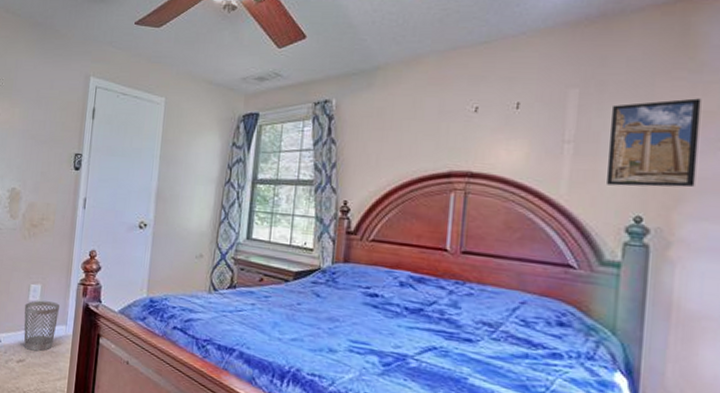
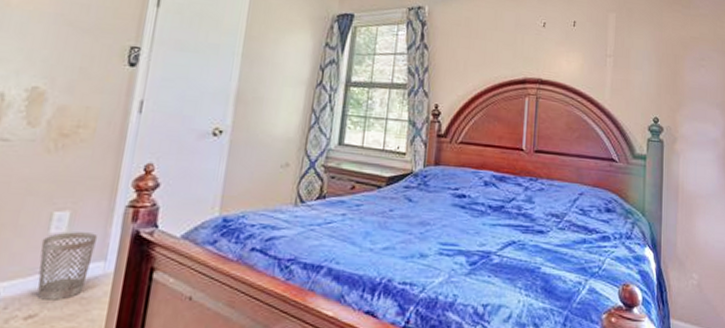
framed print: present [607,98,701,188] -> none [636,27,690,95]

